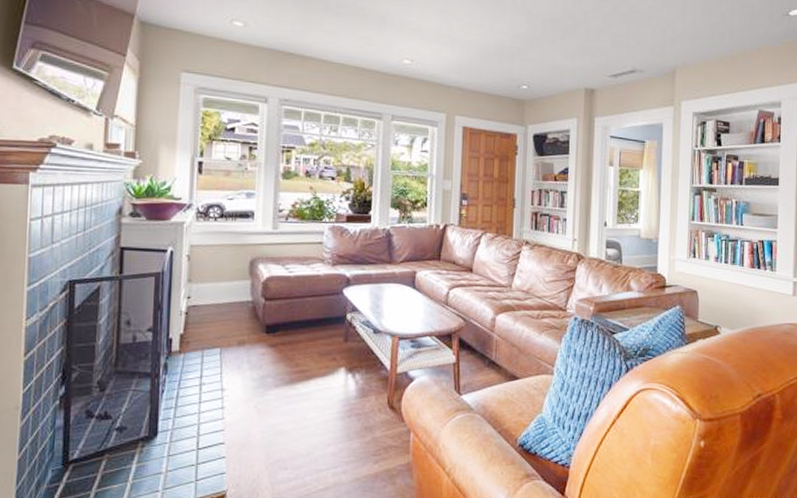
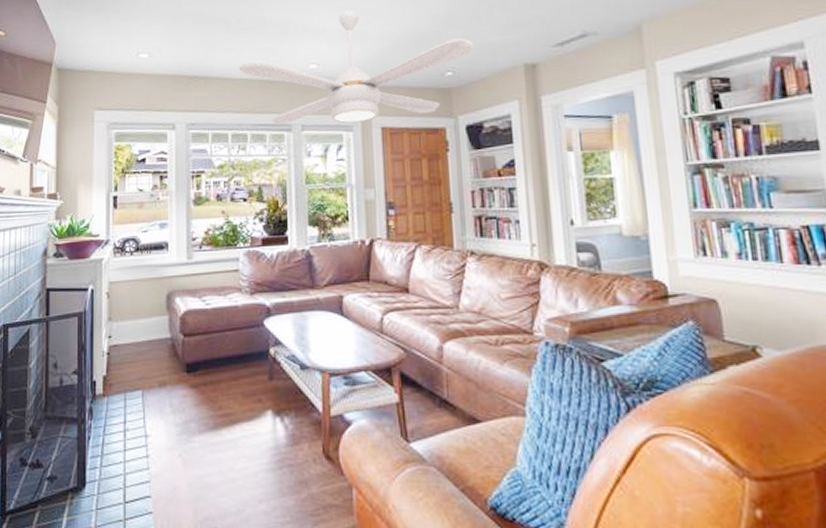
ceiling fan: none [335,14,547,121] -> present [238,10,474,125]

